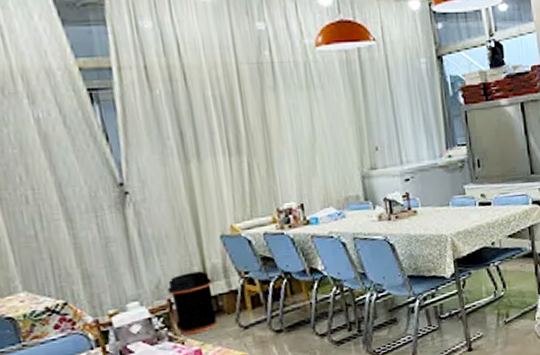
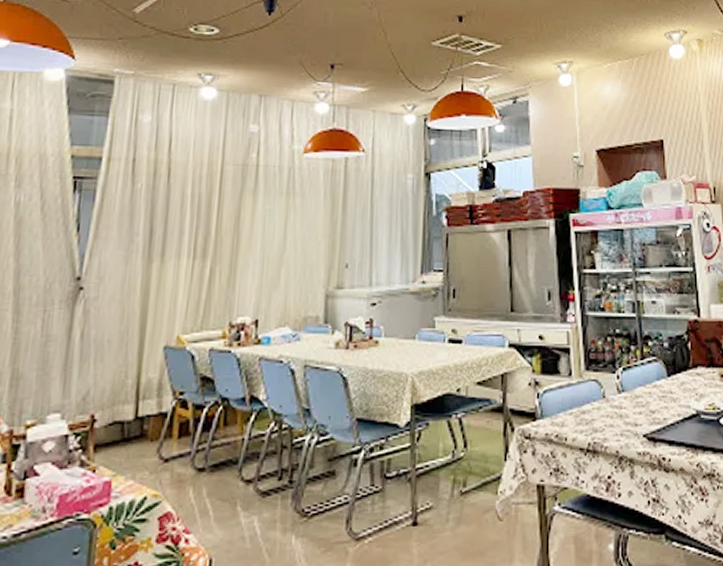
trash can: present [167,271,218,336] -> none [93,385,143,461]

